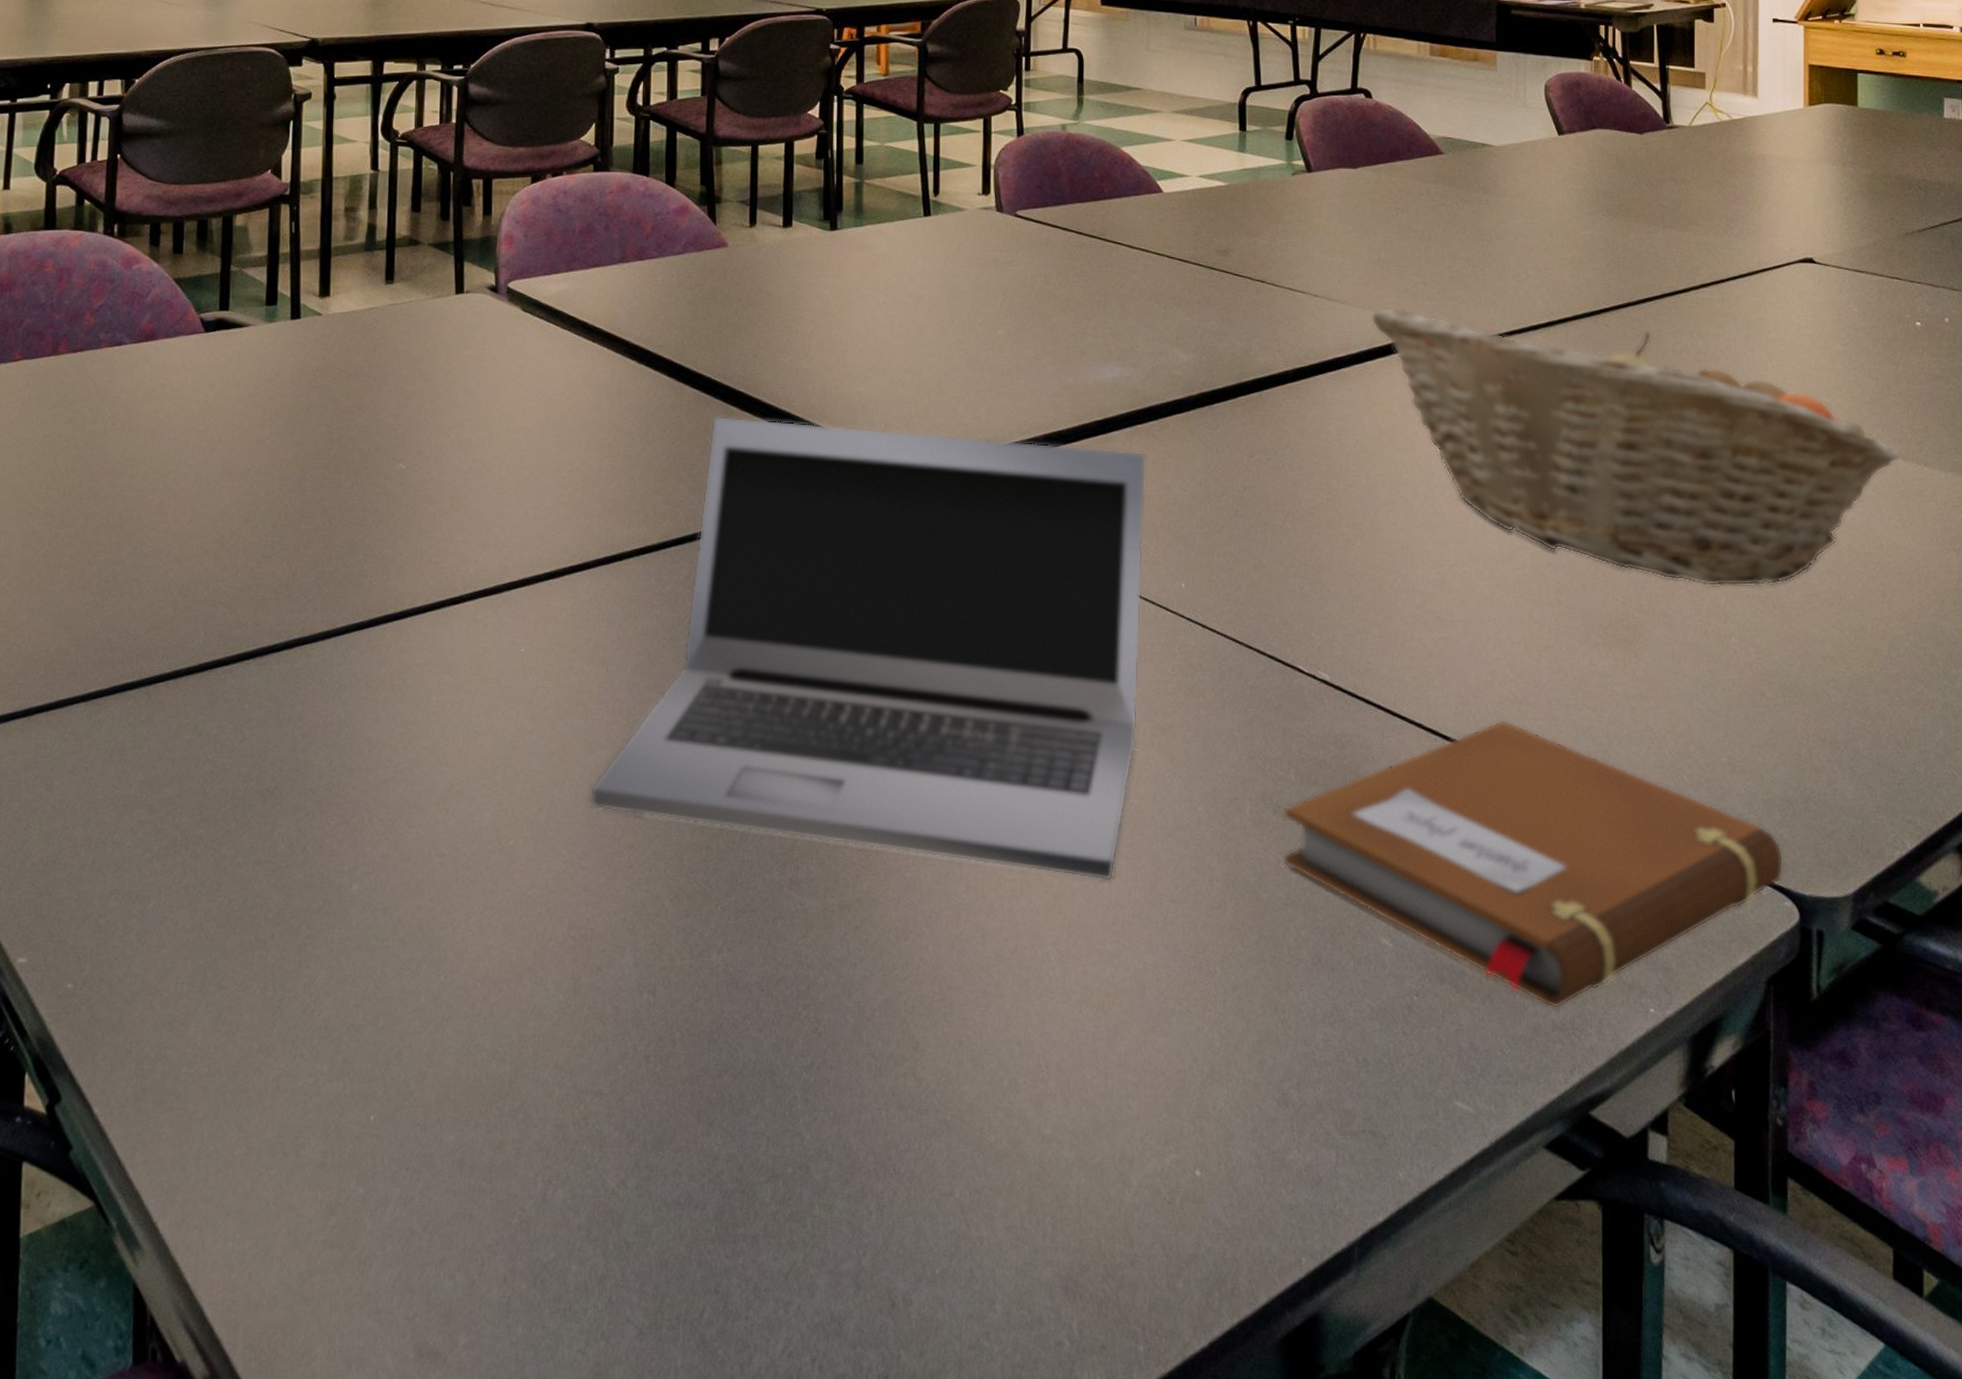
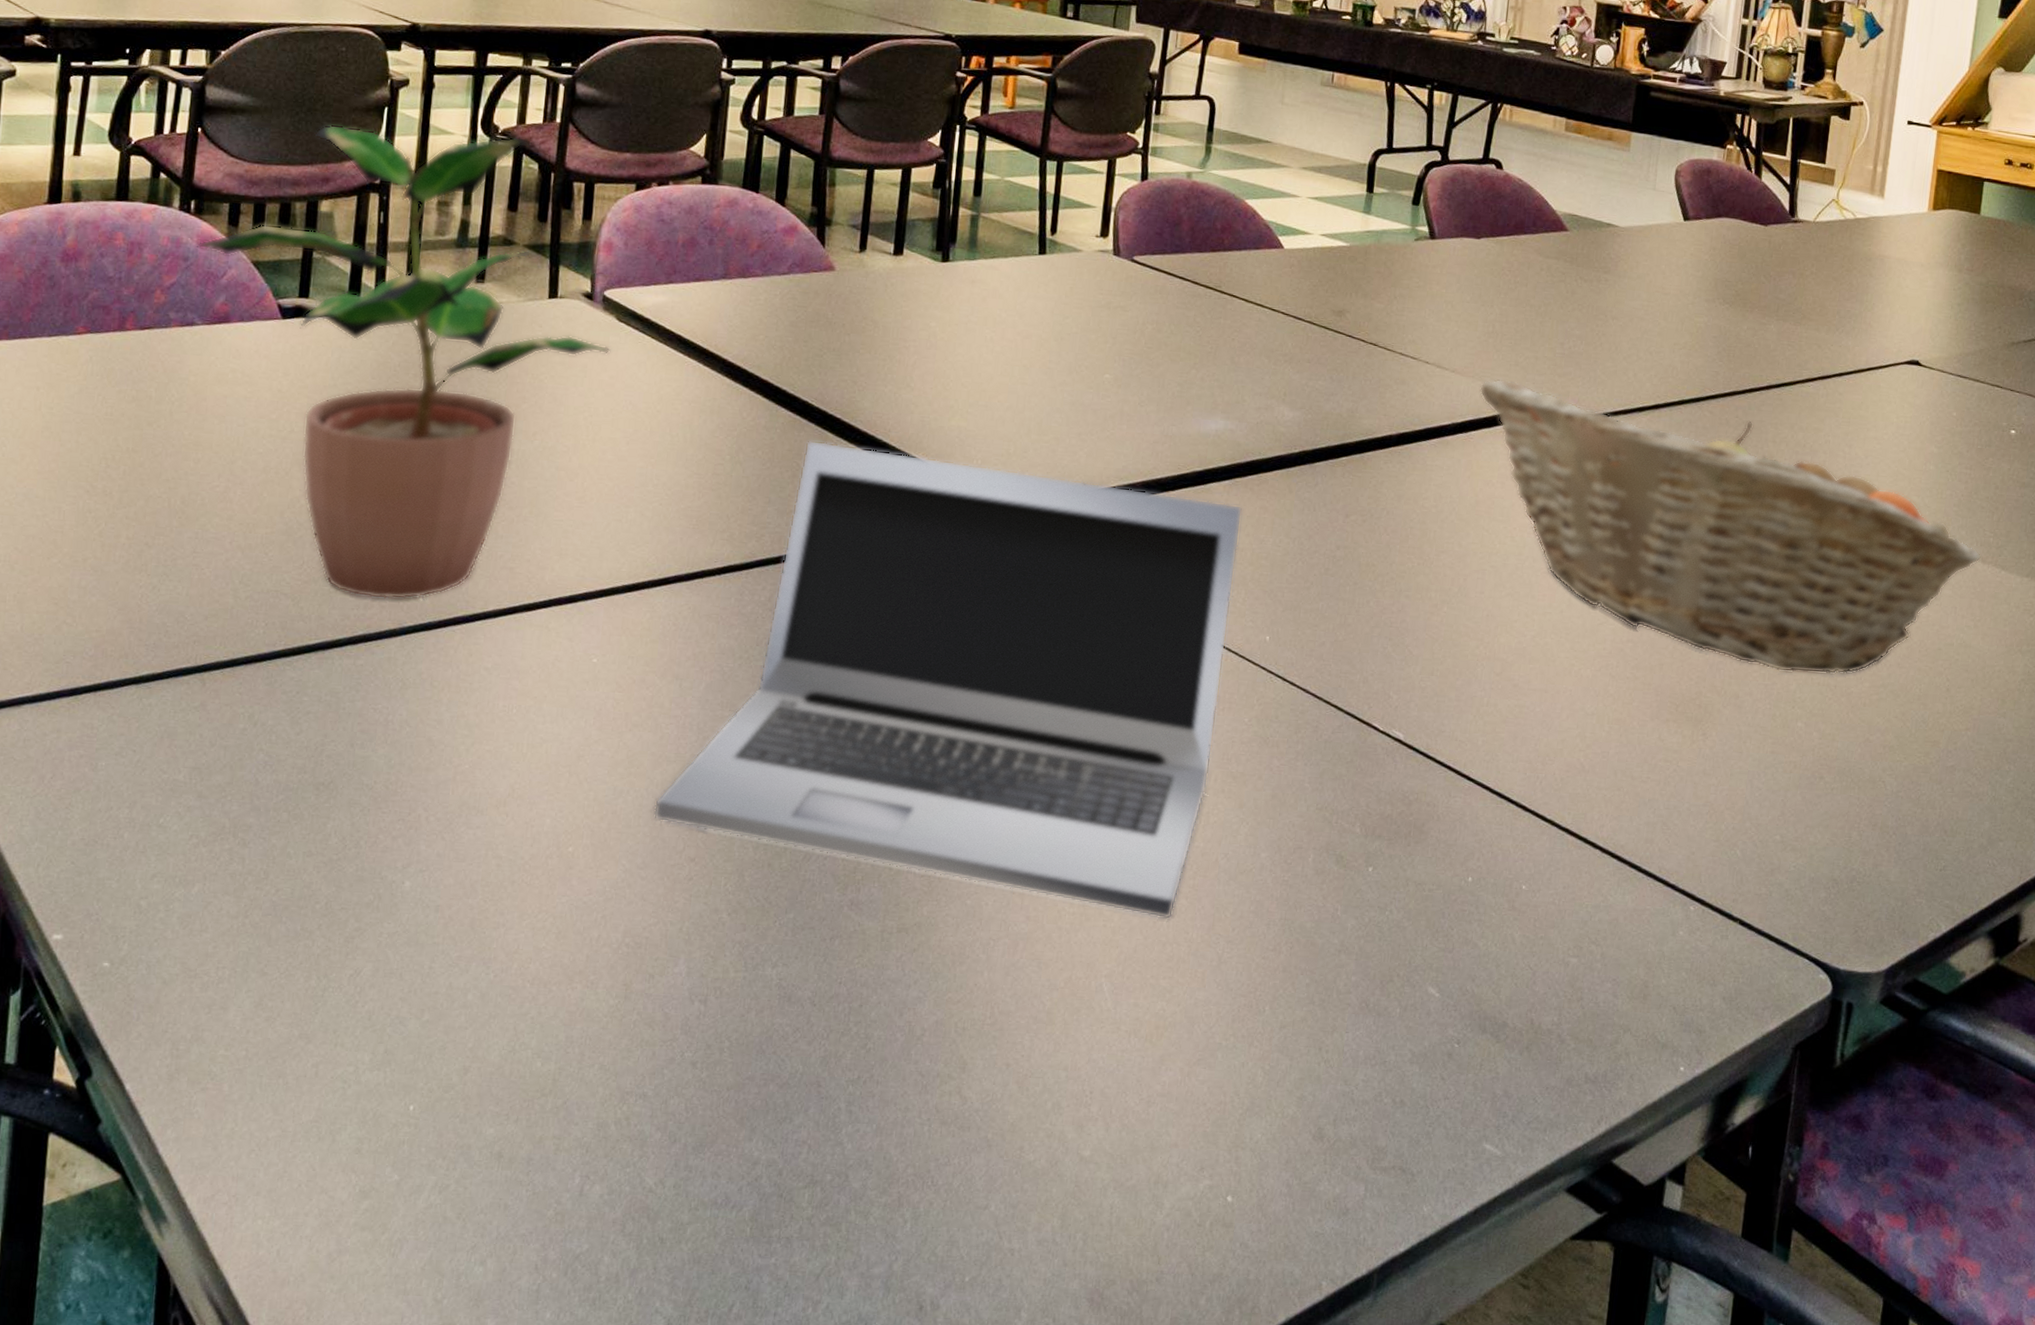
potted plant: none [121,139,518,602] -> present [196,124,611,600]
notebook: present [1282,720,1784,1009] -> none [1340,787,1824,1063]

